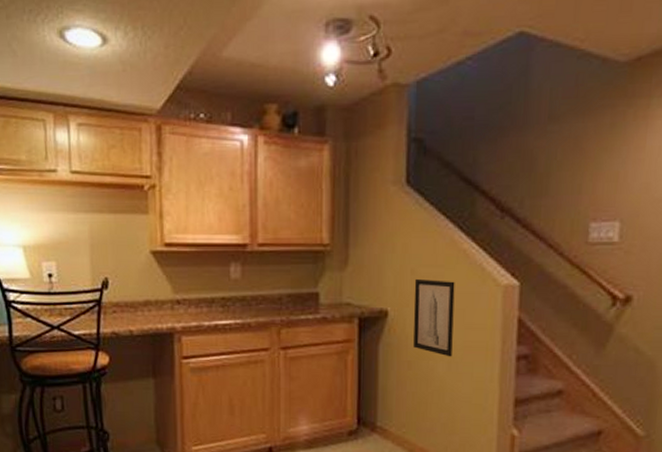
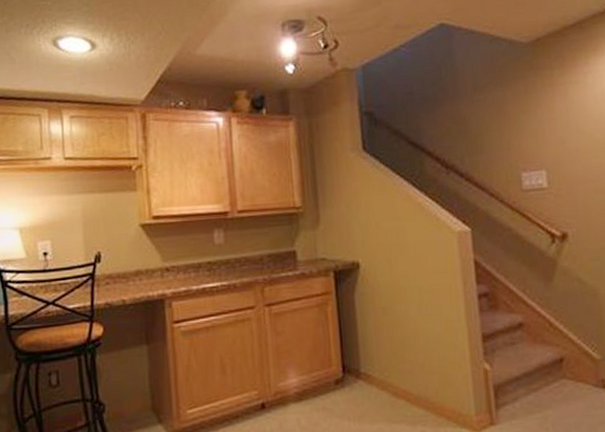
wall art: present [413,278,455,357] -> none [379,231,421,301]

